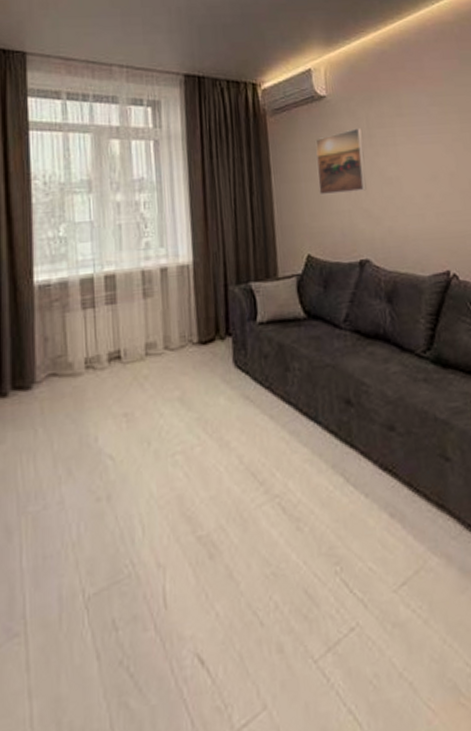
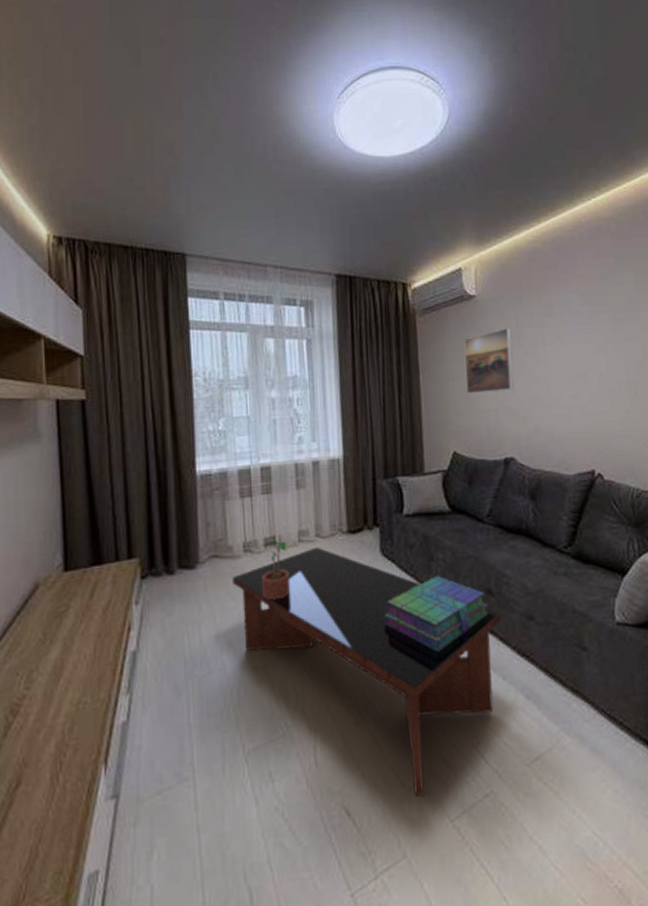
coffee table: none [72,360,361,637] -> present [232,547,501,797]
potted plant: none [105,355,137,421] -> present [262,541,291,600]
stack of books: none [237,387,349,472] -> present [383,576,489,653]

